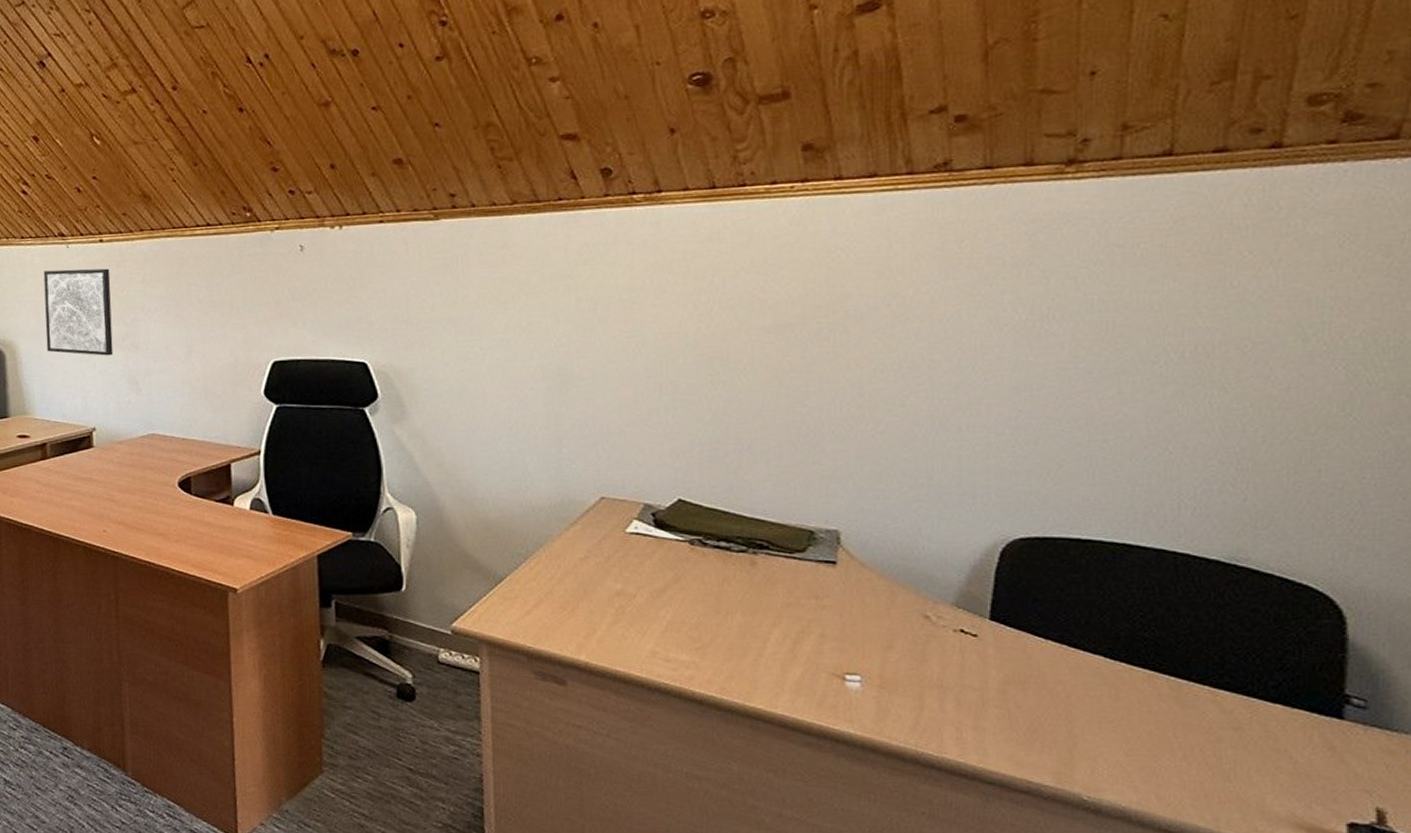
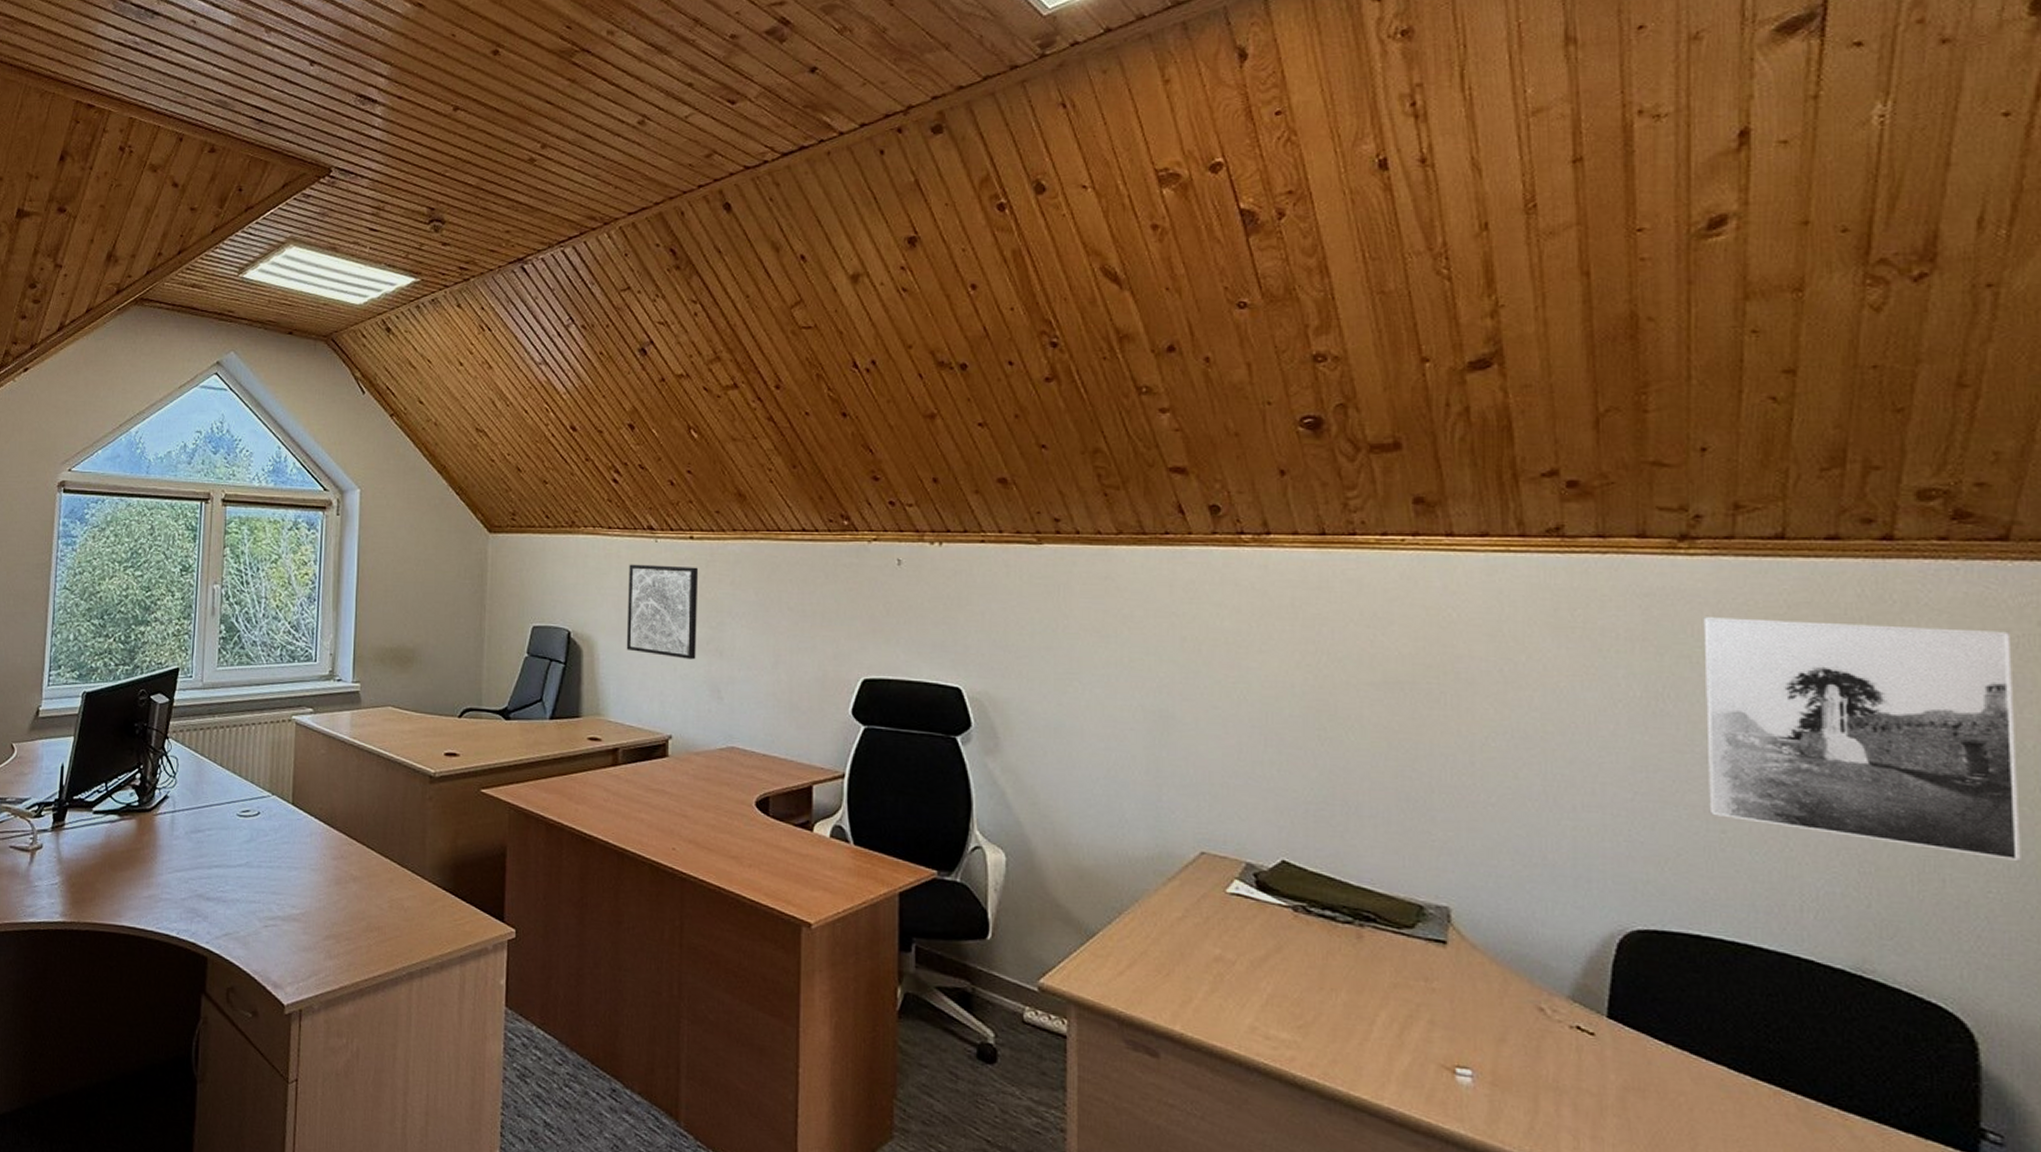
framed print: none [1089,228,1397,448] -> present [1703,617,2021,862]

